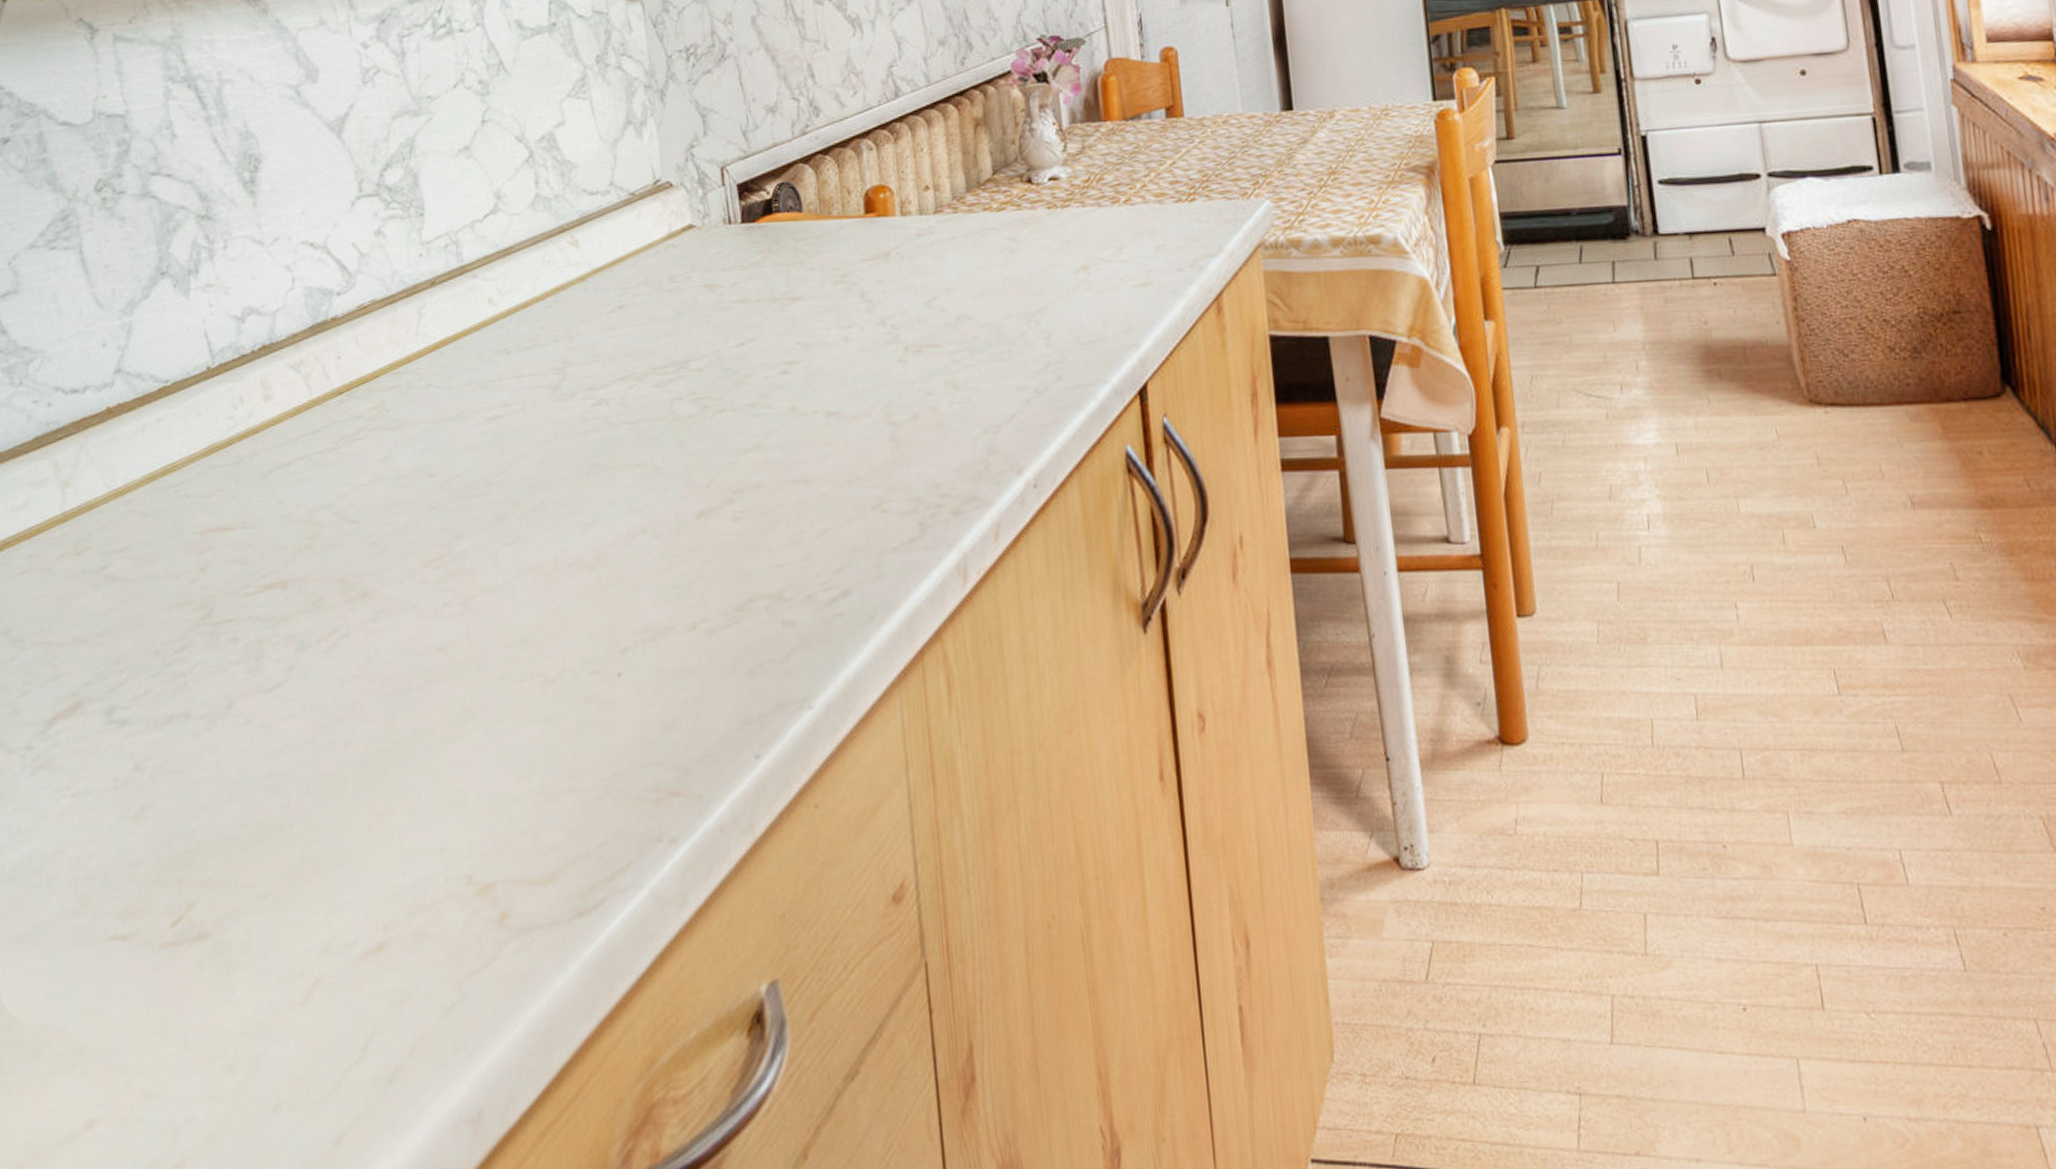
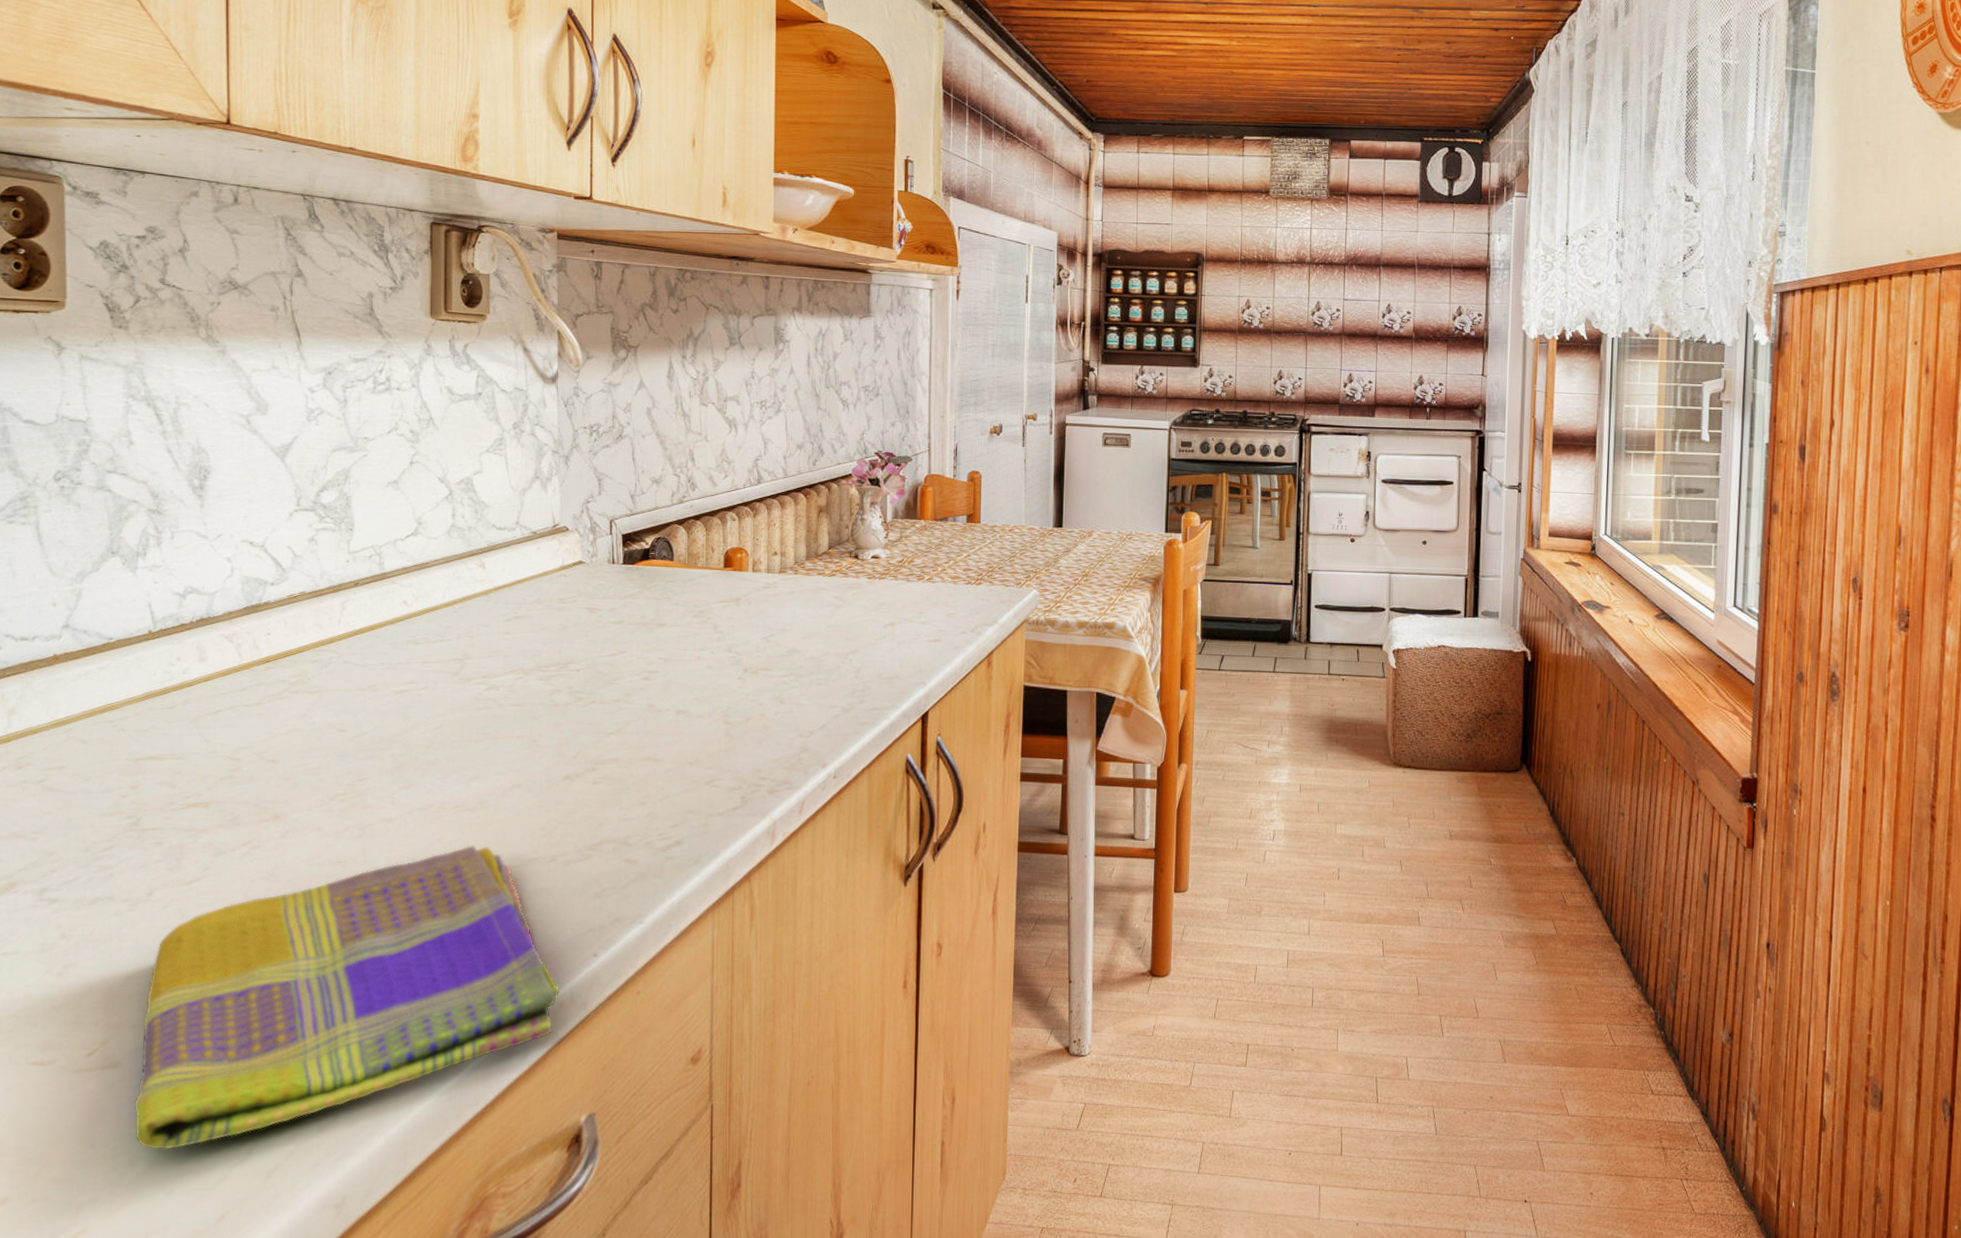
dish towel: none [228,615,719,1049] -> present [134,845,560,1150]

